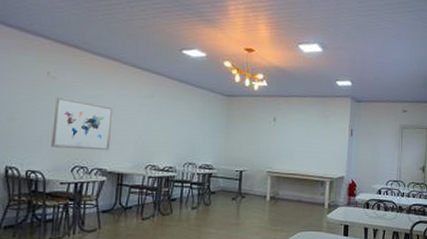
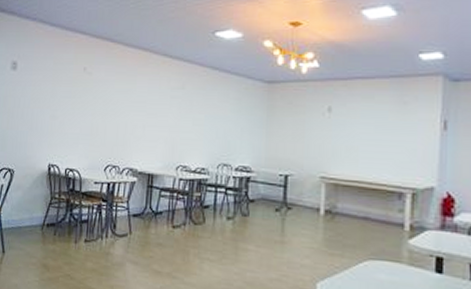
wall art: present [51,96,113,151] -> none [87,92,144,149]

